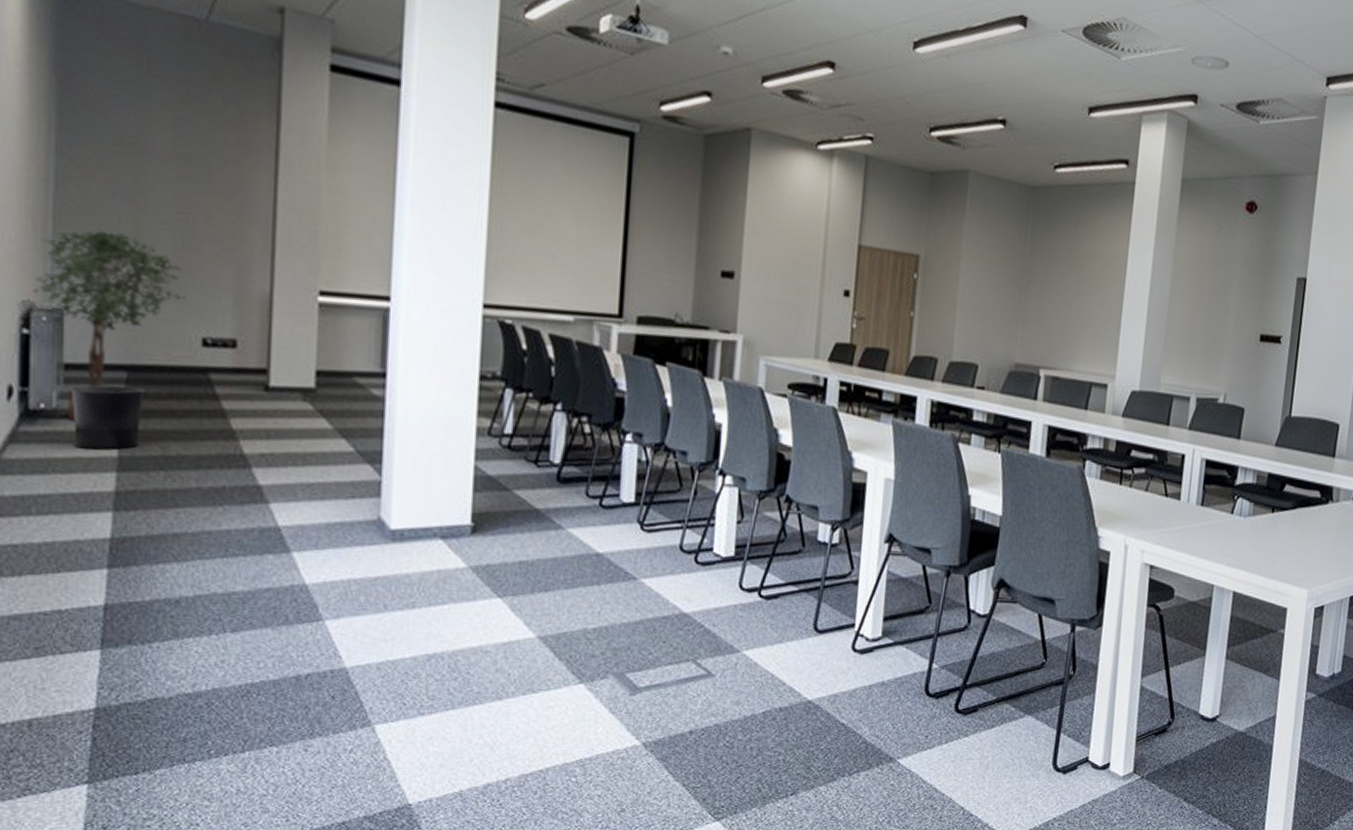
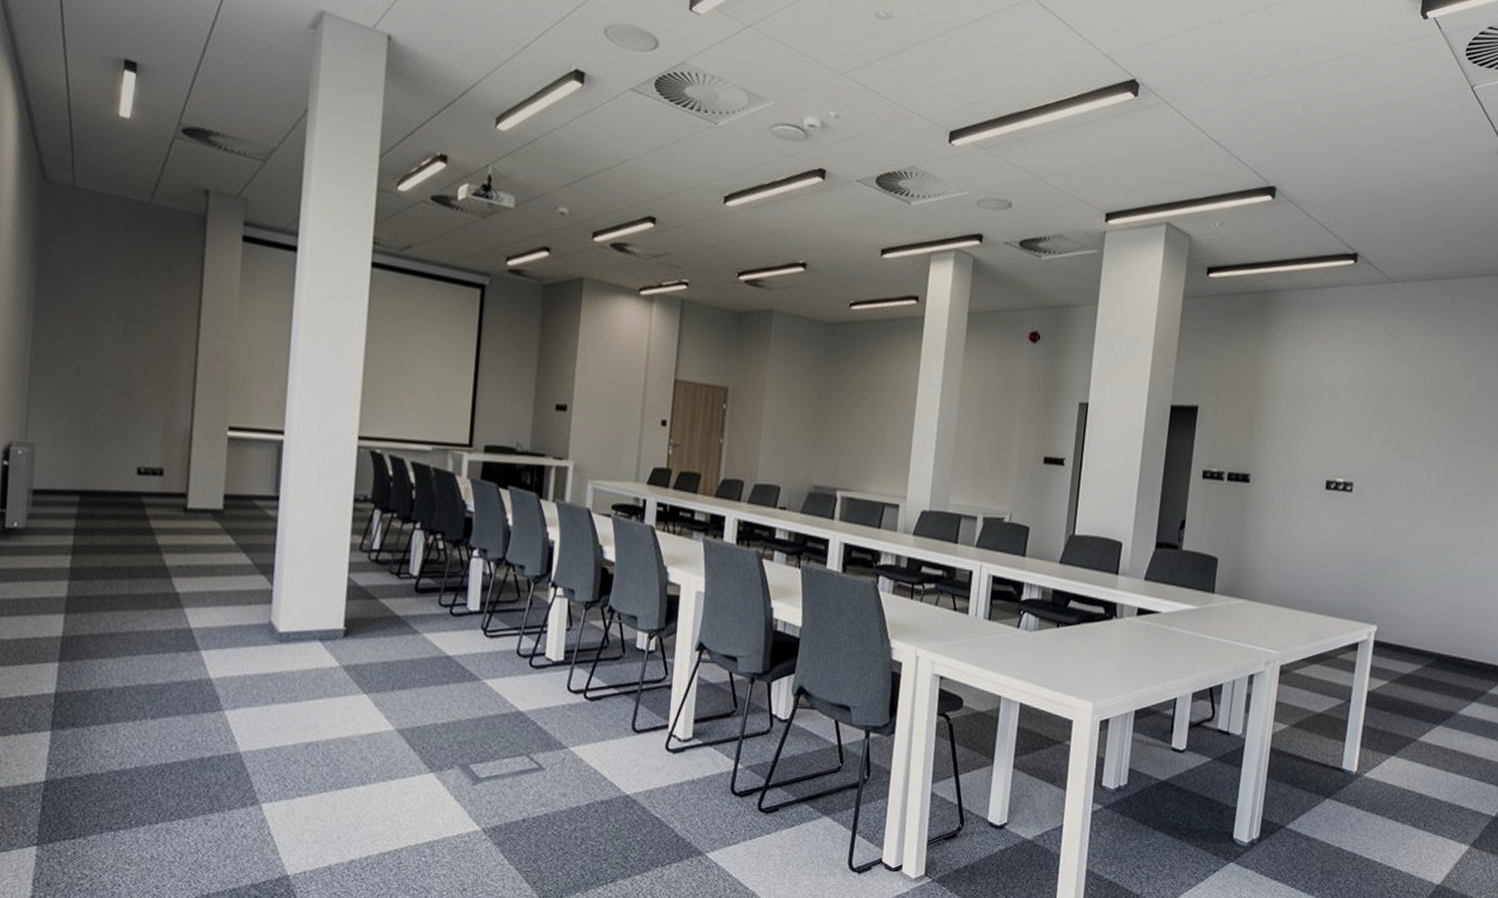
potted tree: present [32,227,186,422] -> none [11,376,126,538]
waste bin: present [70,385,145,451] -> none [37,507,93,563]

